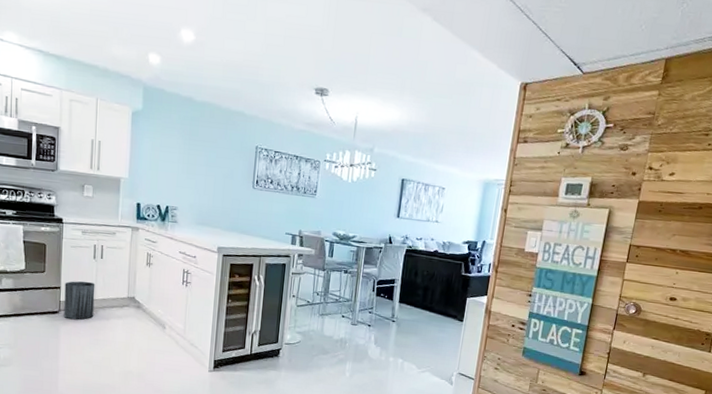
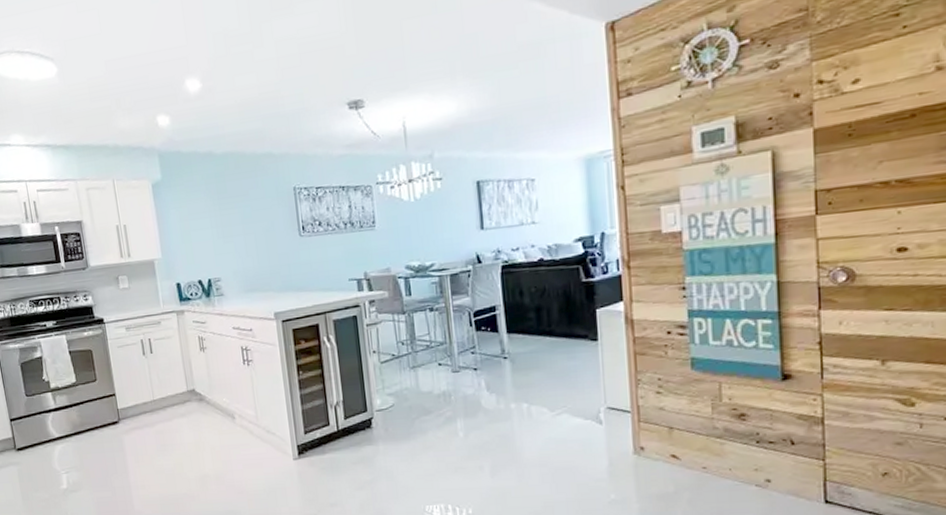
trash can: present [63,281,95,320] -> none [119,381,156,428]

